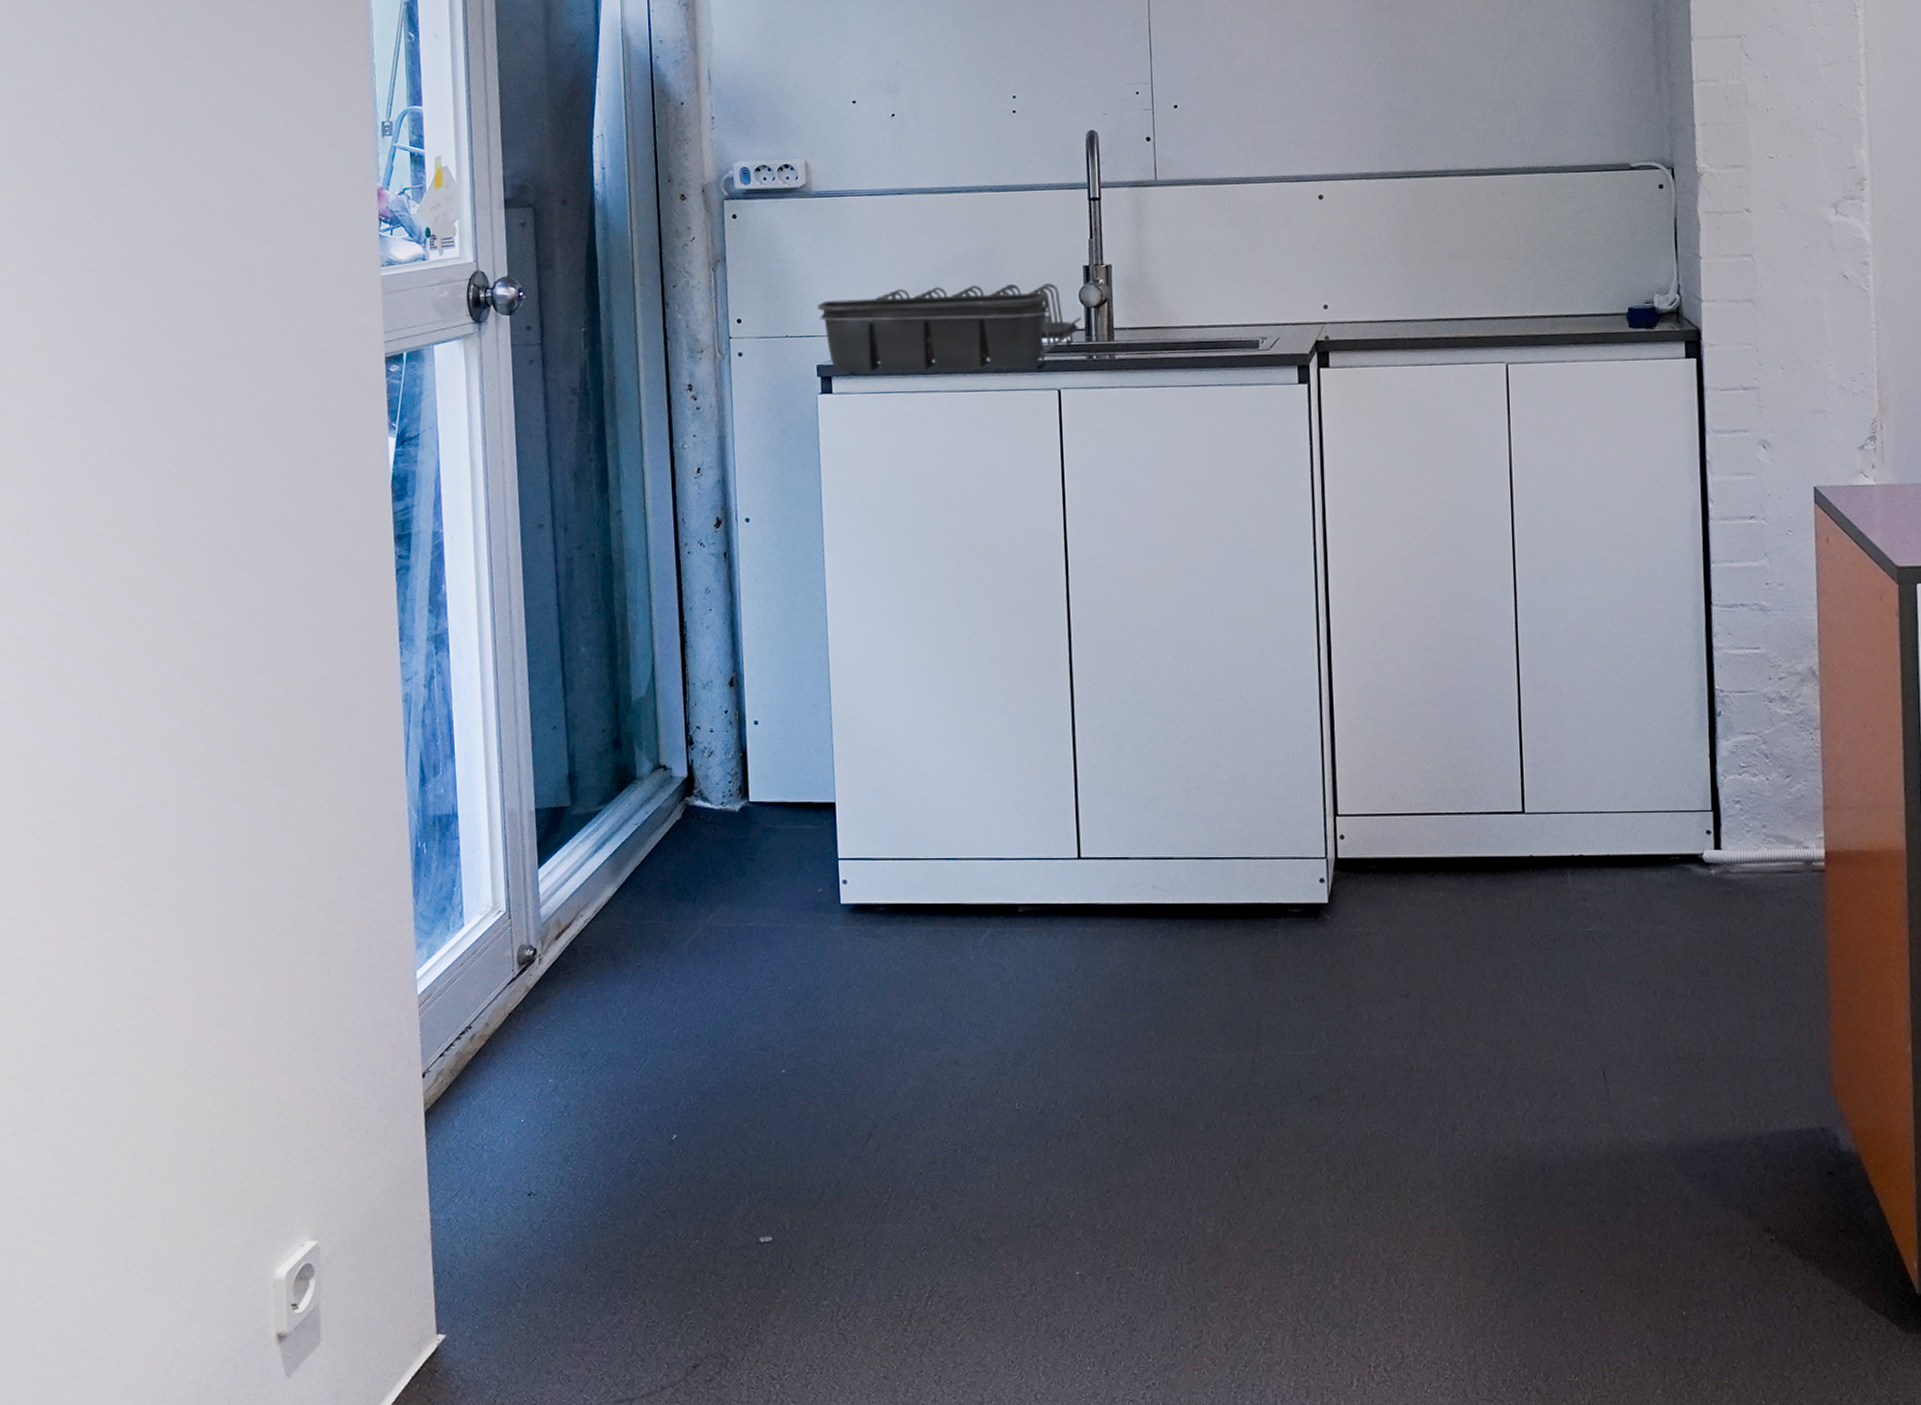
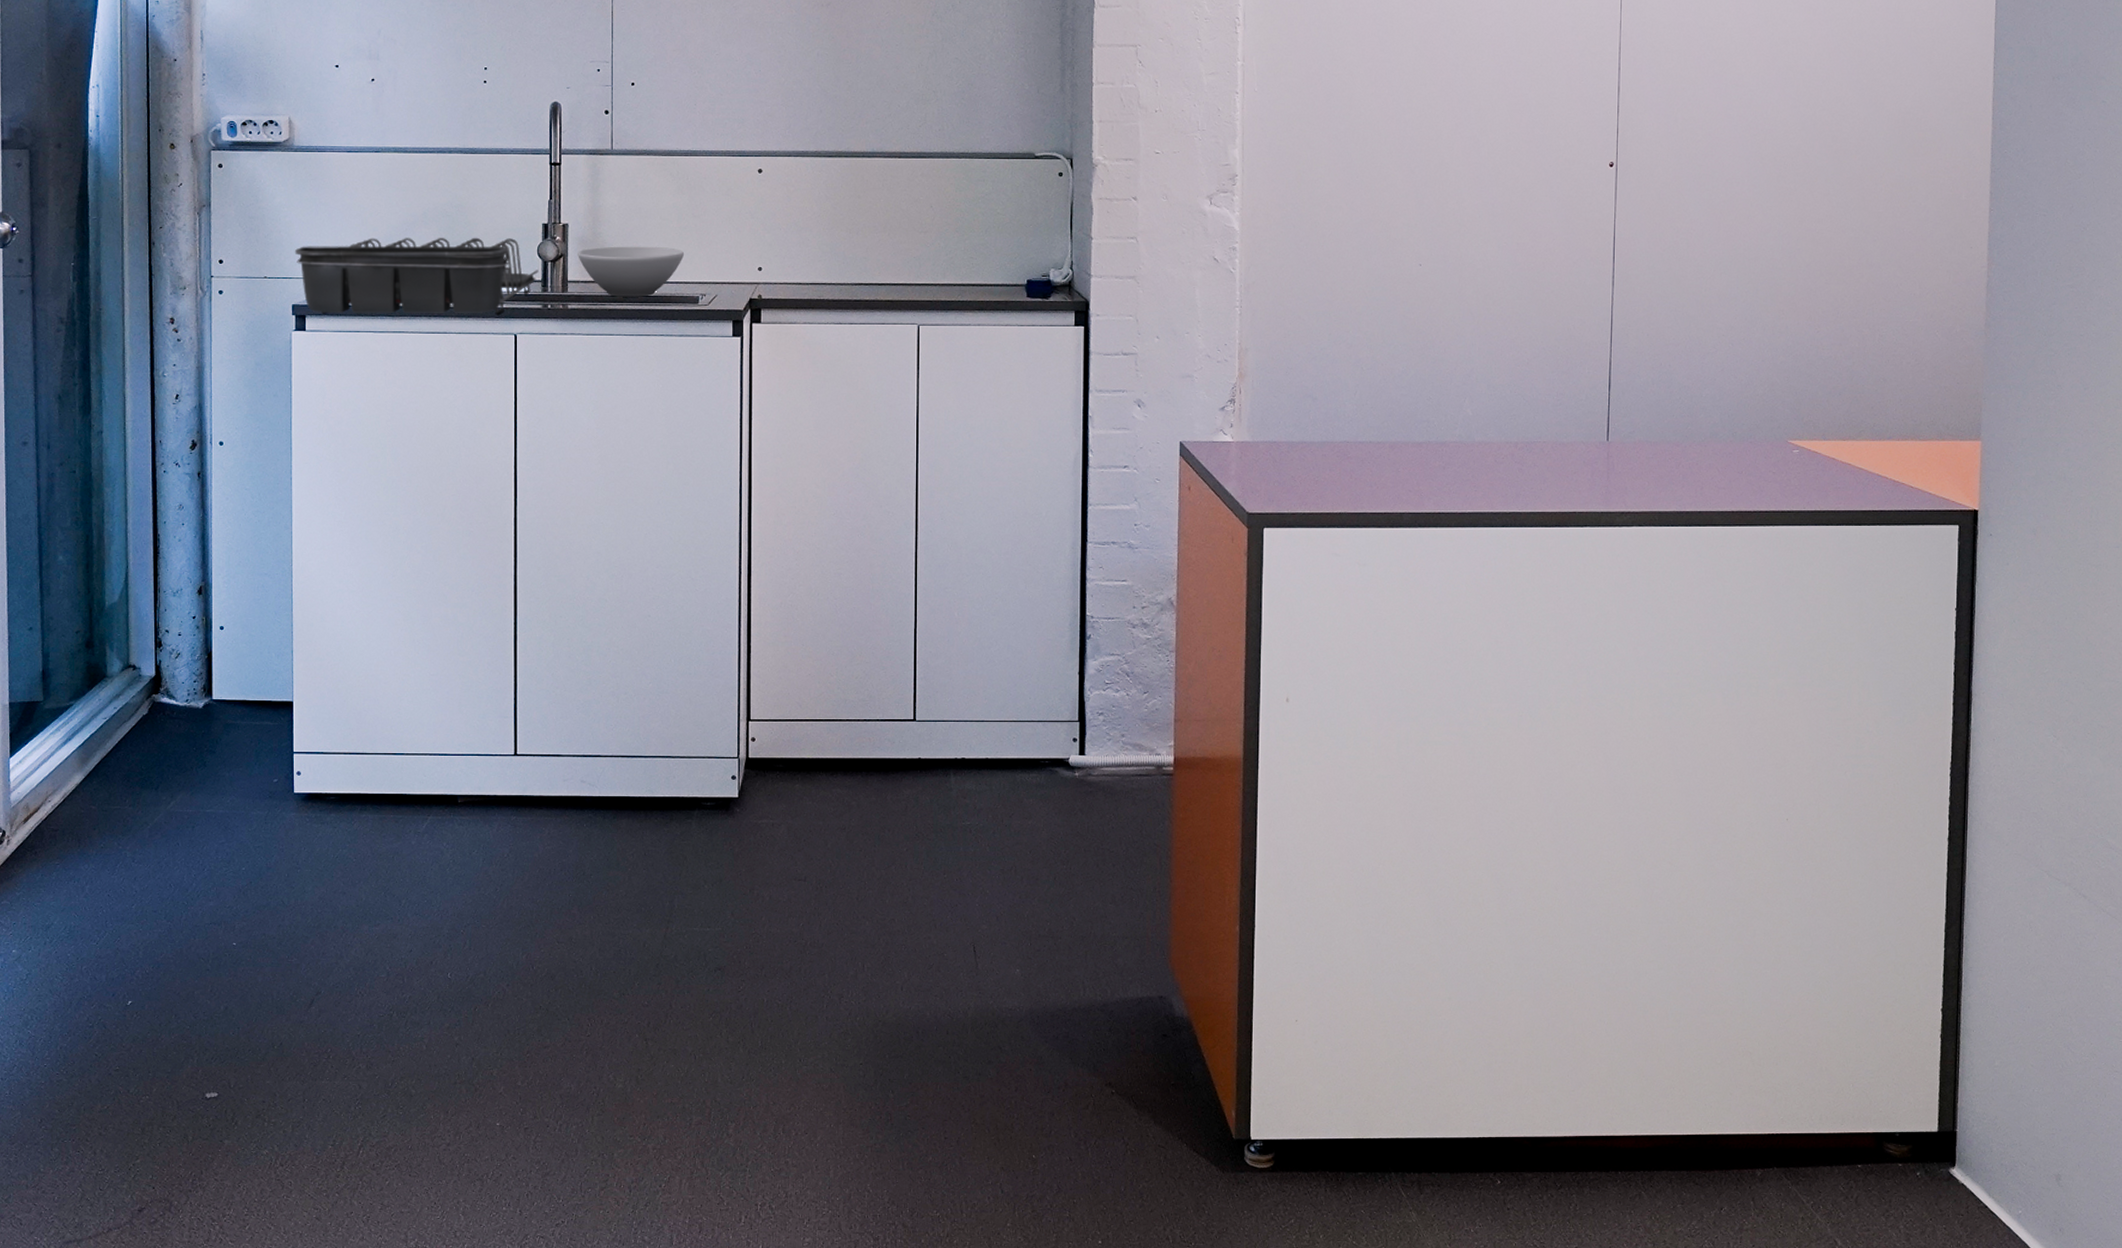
bowl: none [1123,286,1241,344] -> present [578,246,685,297]

